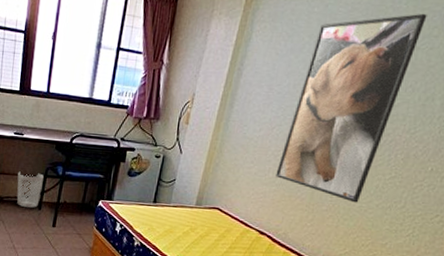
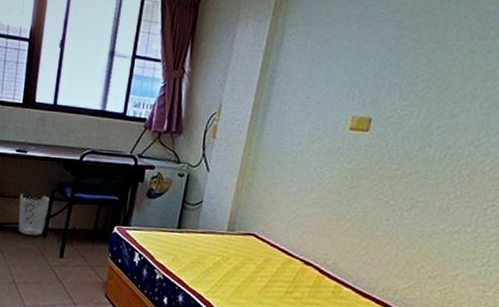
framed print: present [276,13,427,203] -> none [320,13,481,227]

